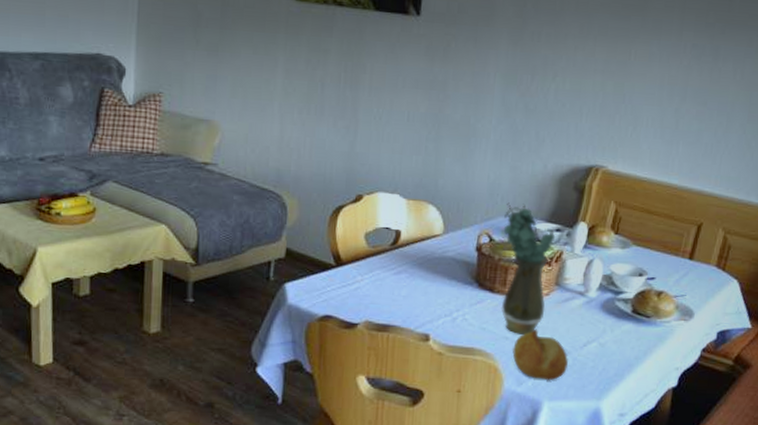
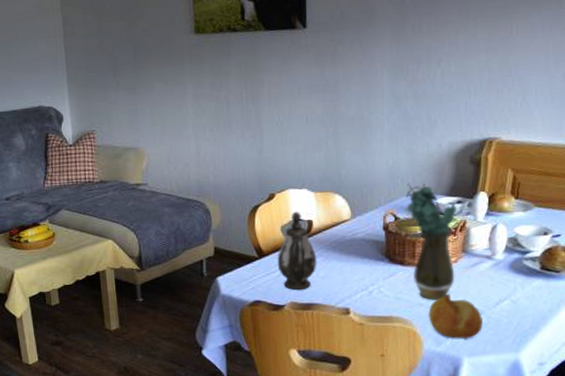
teapot: none [355,218,401,308] -> present [277,211,317,290]

